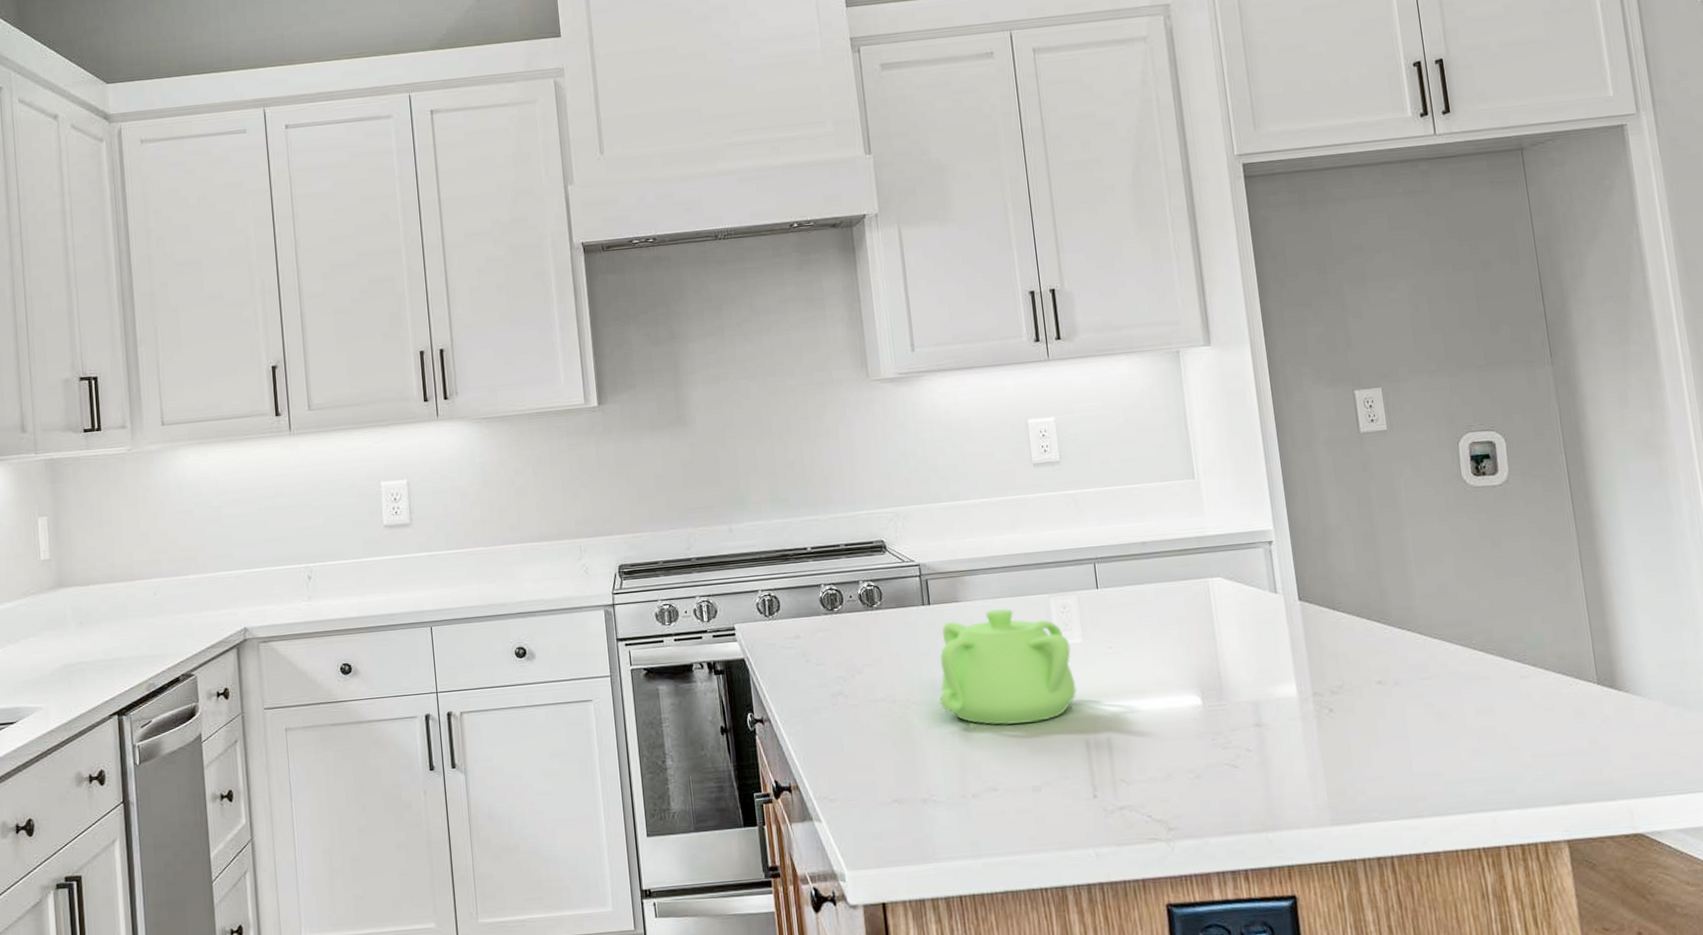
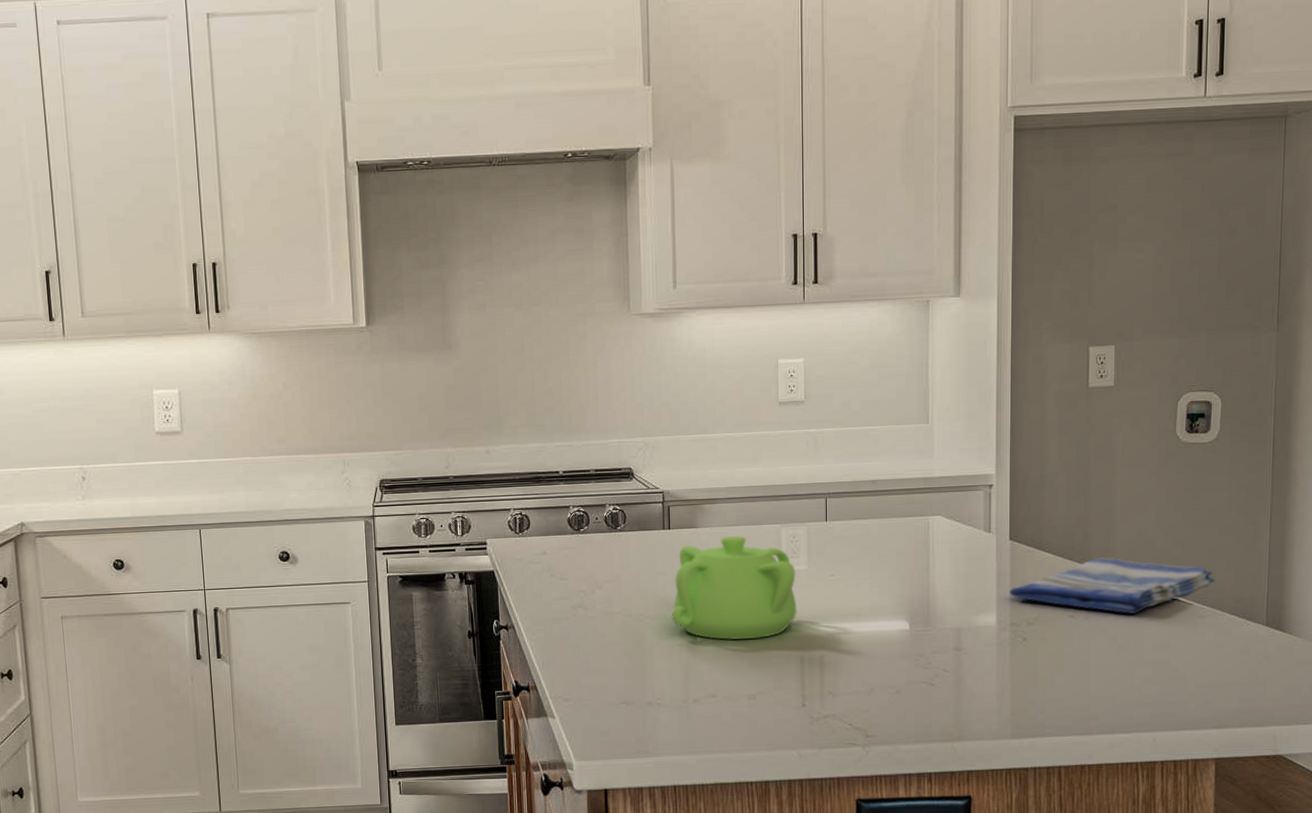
dish towel: none [1306,614,1532,678] -> present [1010,557,1215,615]

